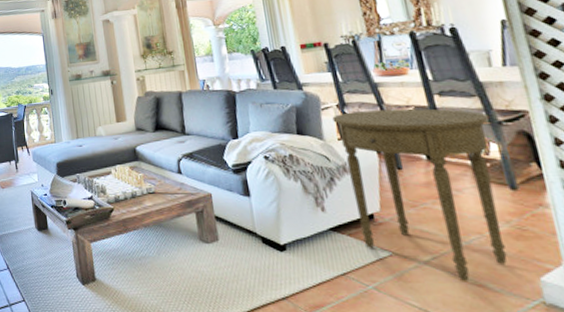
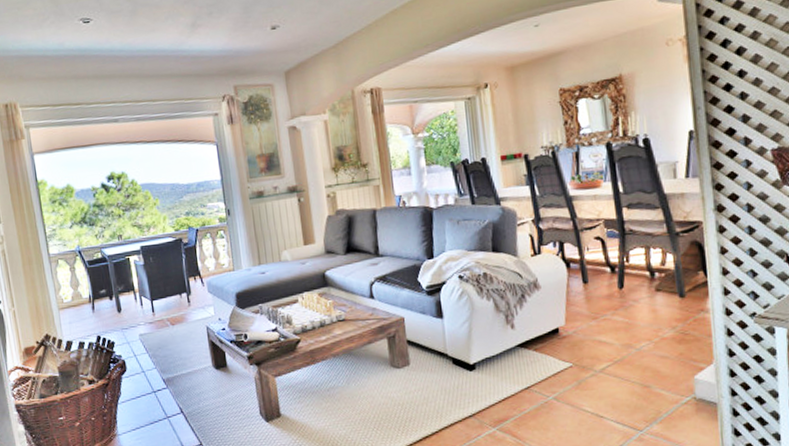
side table: present [332,108,507,281] -> none [527,221,670,385]

